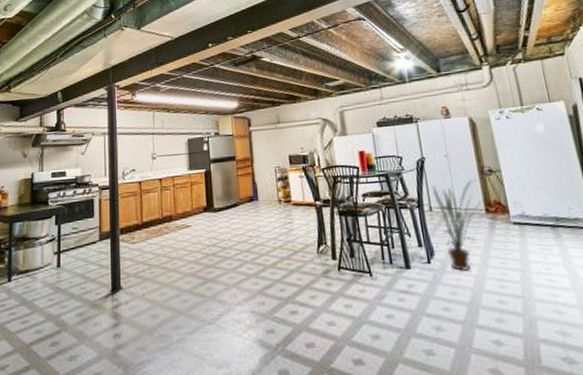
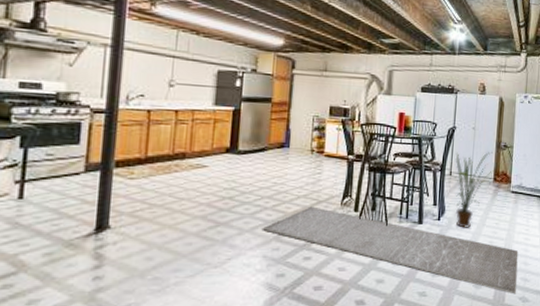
rug: none [245,257,555,354] -> present [262,206,518,295]

